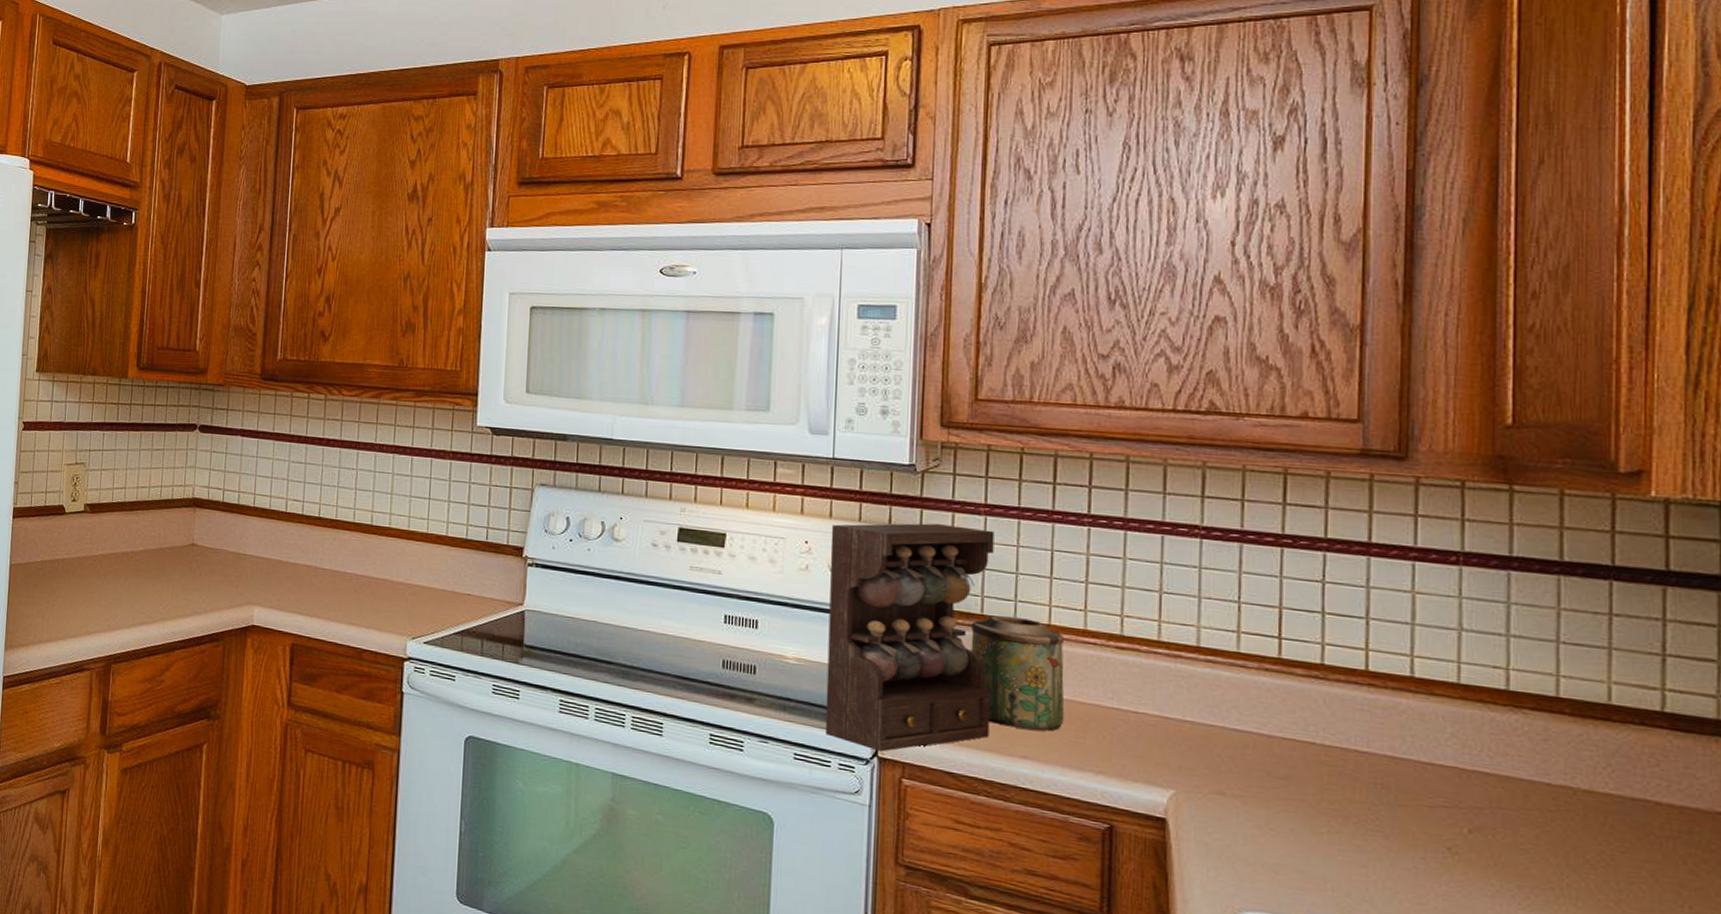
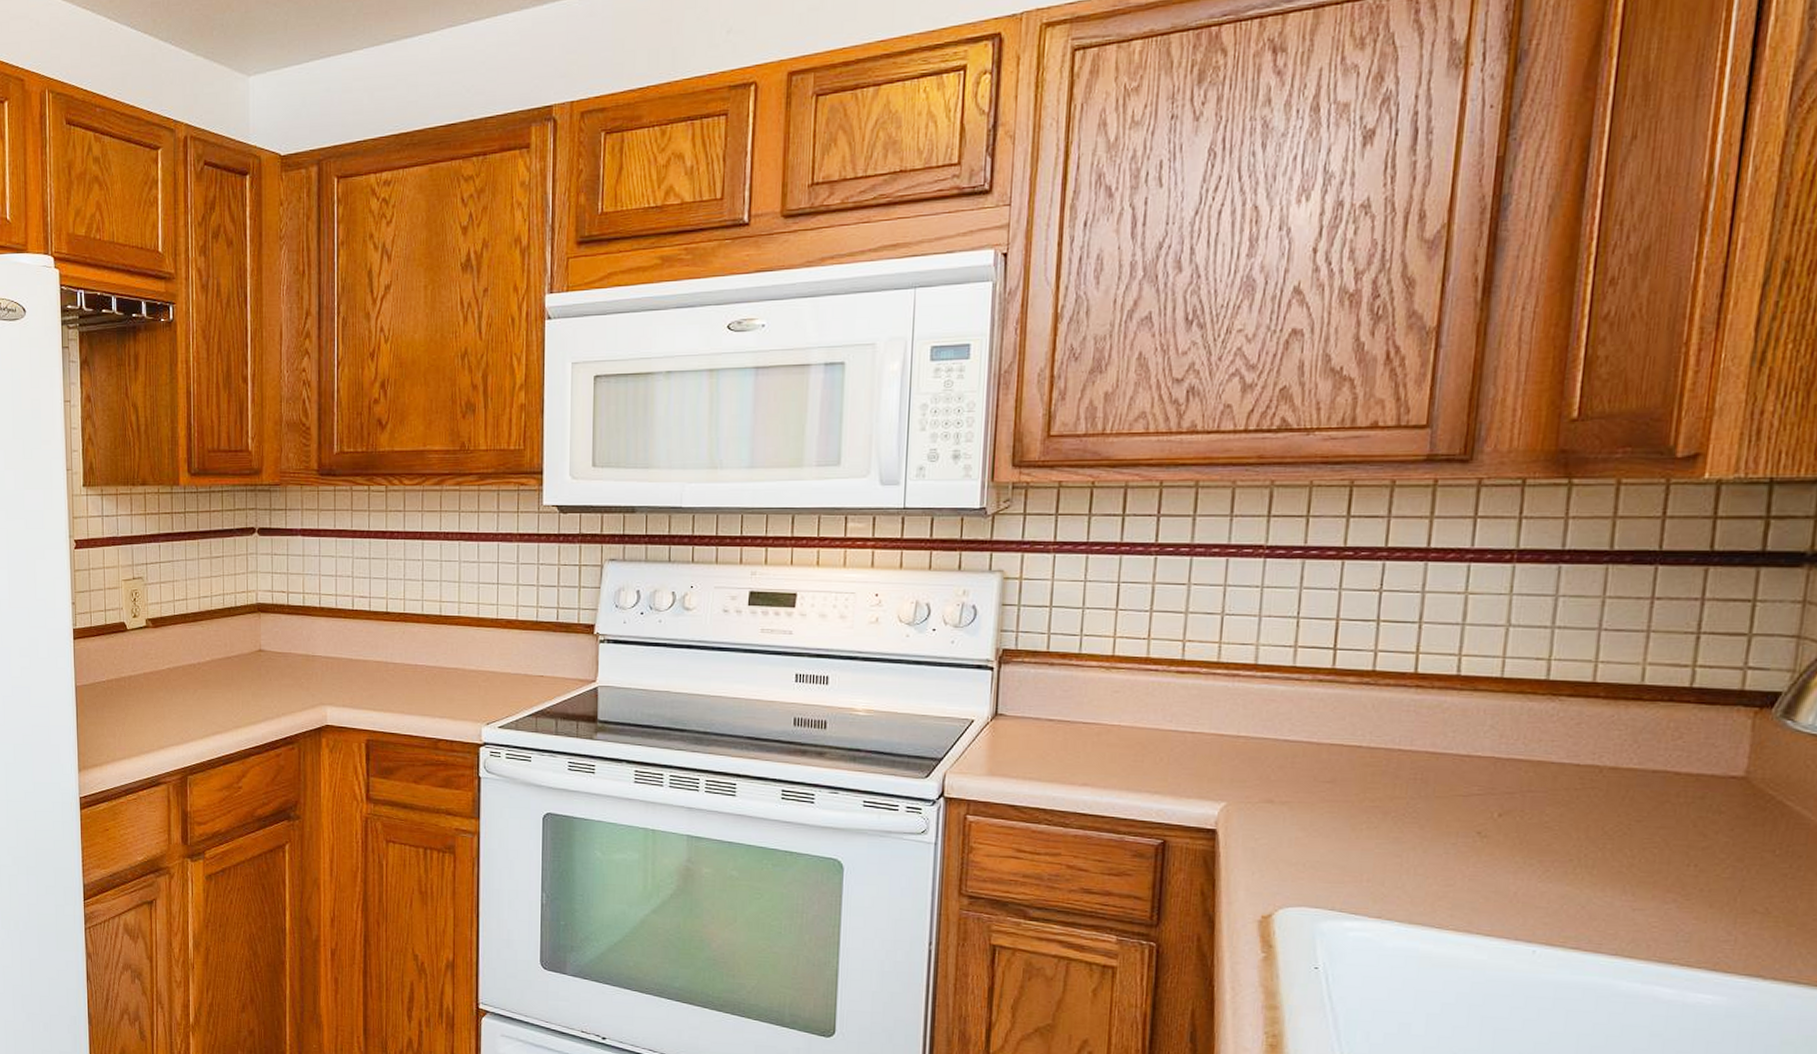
spice rack: present [824,523,994,752] -> none [893,566,1063,792]
canister: present [971,615,1065,732] -> none [1036,650,1127,759]

